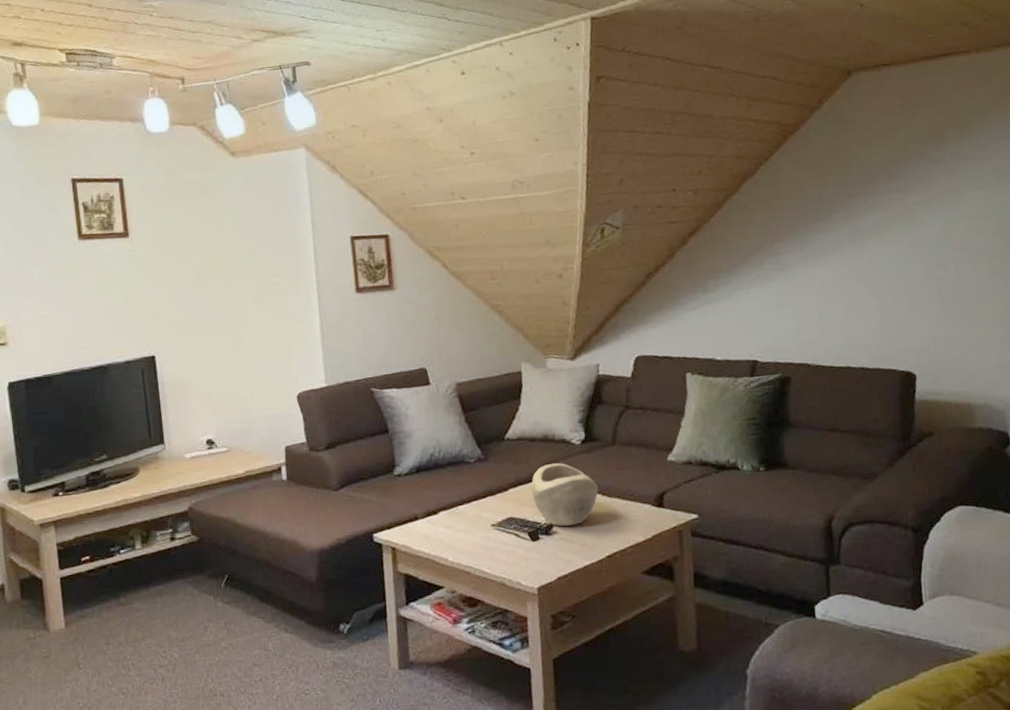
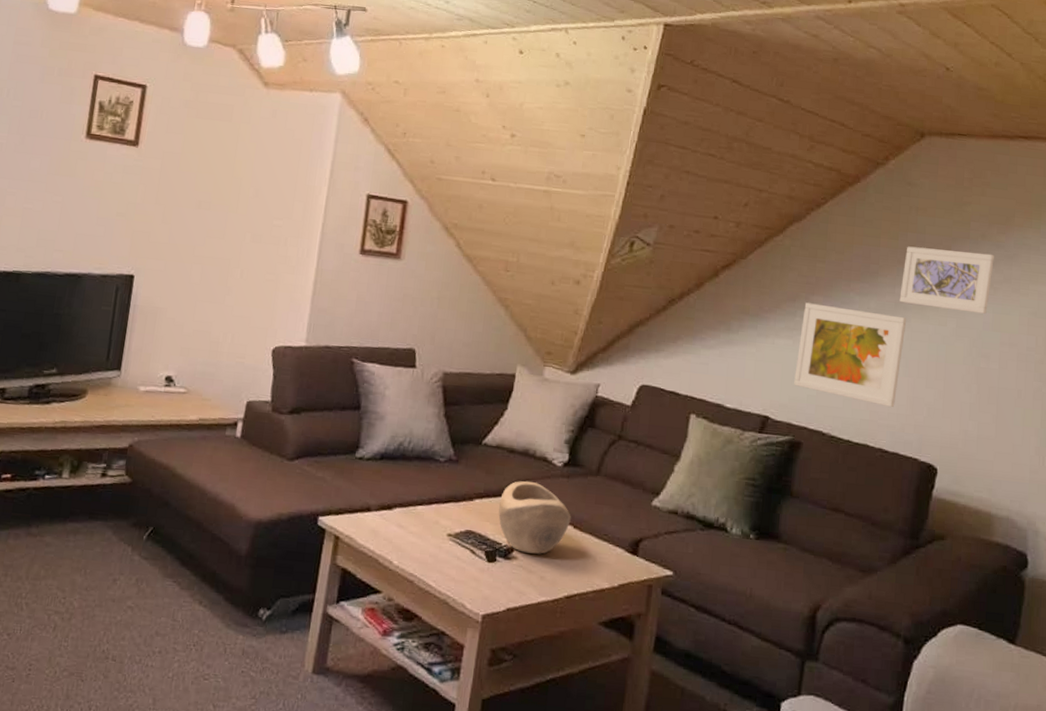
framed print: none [770,245,868,329] -> present [794,302,907,408]
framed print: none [853,170,936,232] -> present [899,246,994,314]

